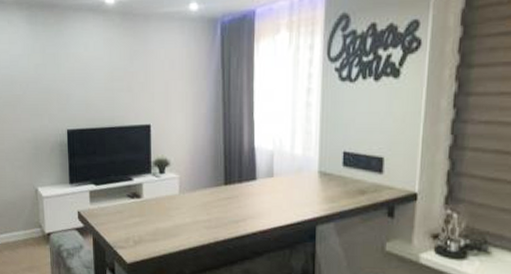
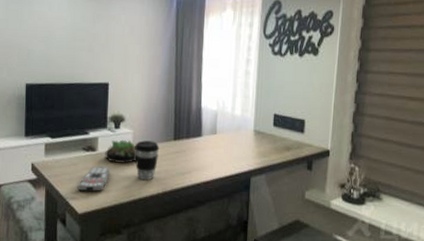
remote control: none [124,213,157,241] -> present [77,166,110,192]
succulent plant: none [150,185,185,212] -> present [105,139,138,164]
coffee cup: none [181,186,209,229] -> present [134,140,160,181]

